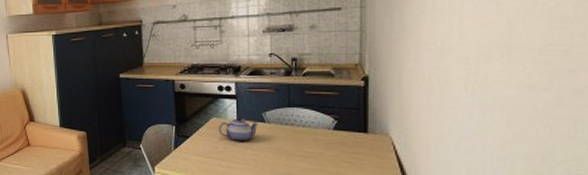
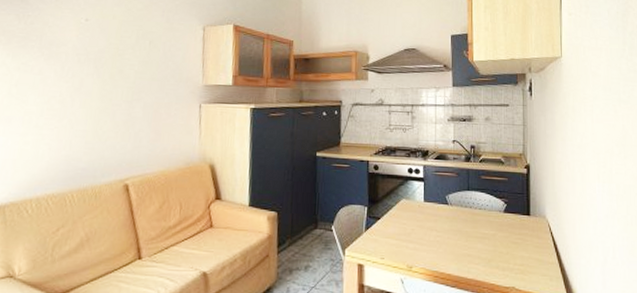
teapot: present [218,116,259,142] -> none [407,198,443,224]

